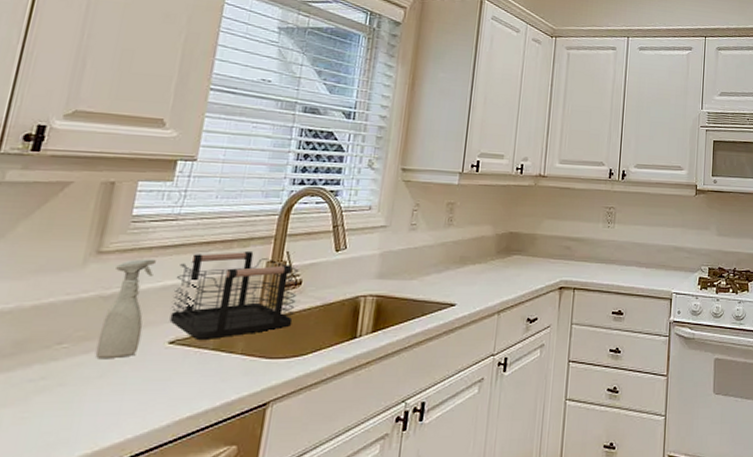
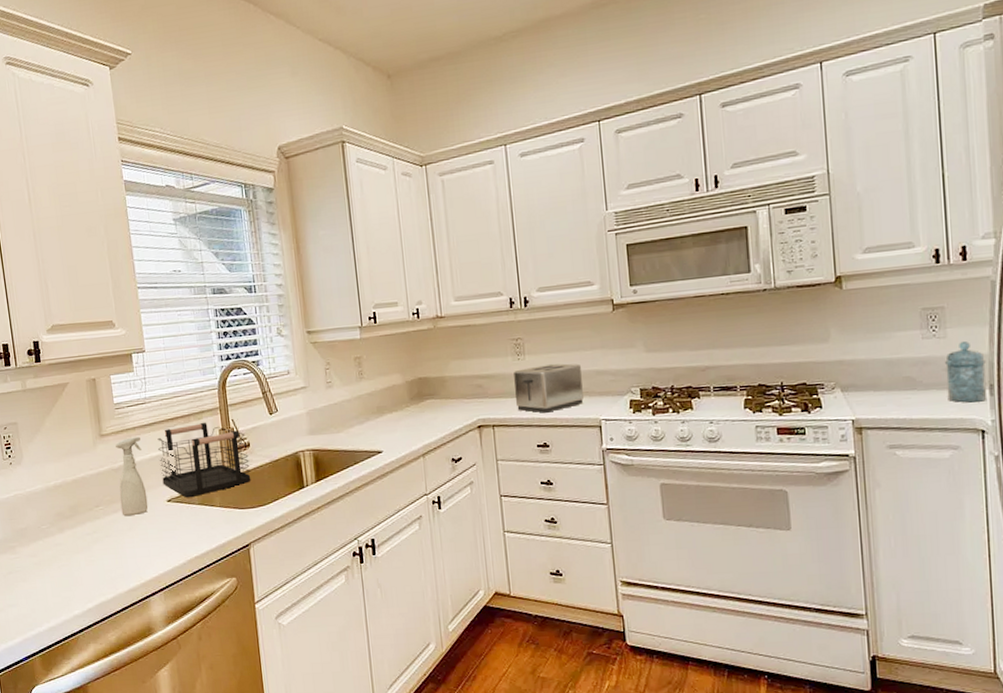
toaster: none [599,235,662,281] -> present [514,363,583,413]

